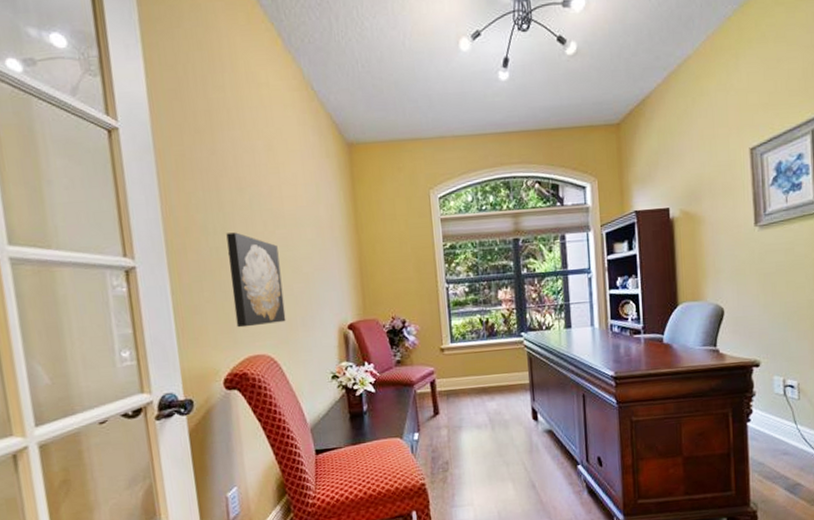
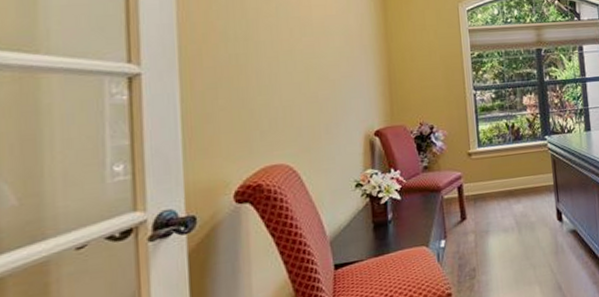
wall art: present [226,232,286,328] -> none [248,39,309,137]

